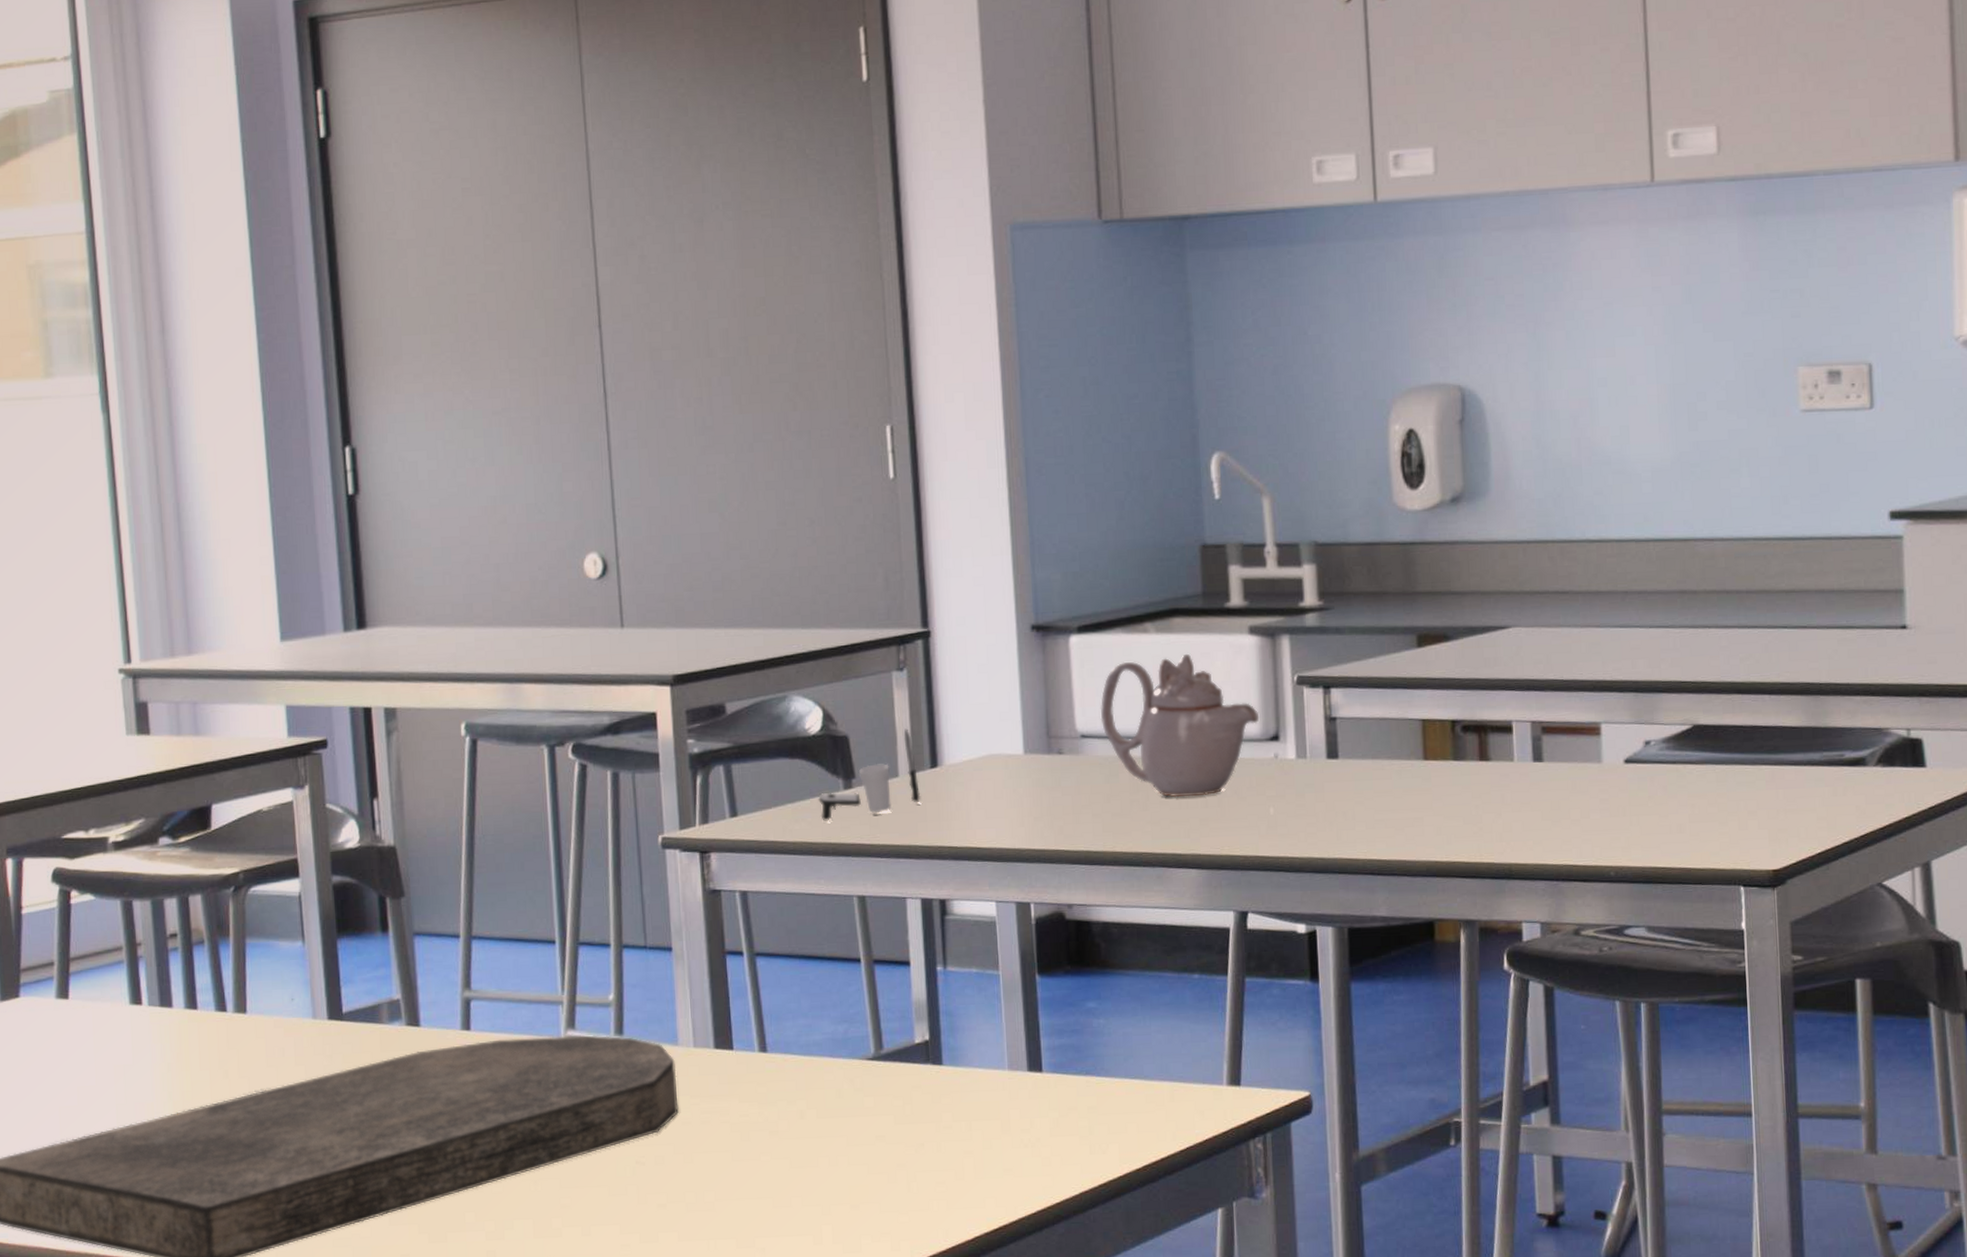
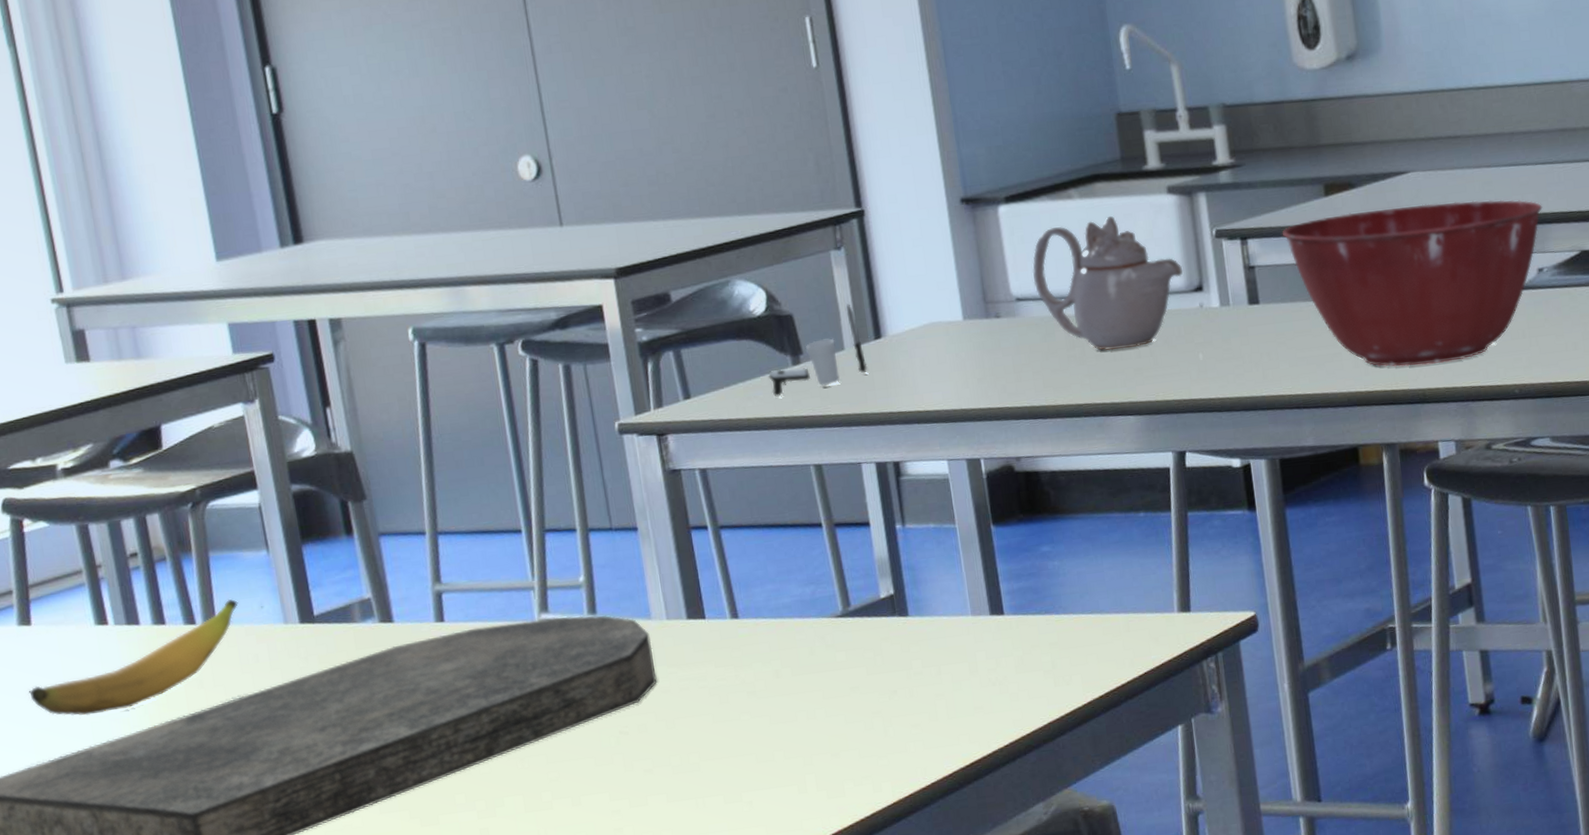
banana: none [59,989,270,1097] -> present [28,599,238,717]
mixing bowl: none [1369,662,1654,837] -> present [1282,200,1543,367]

